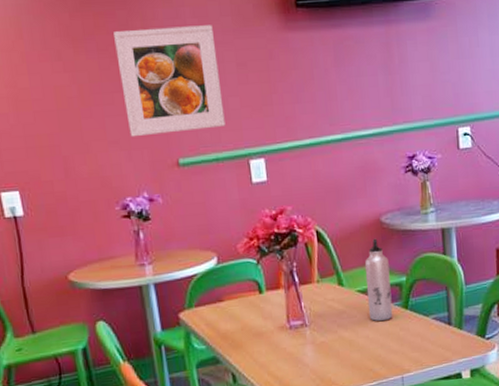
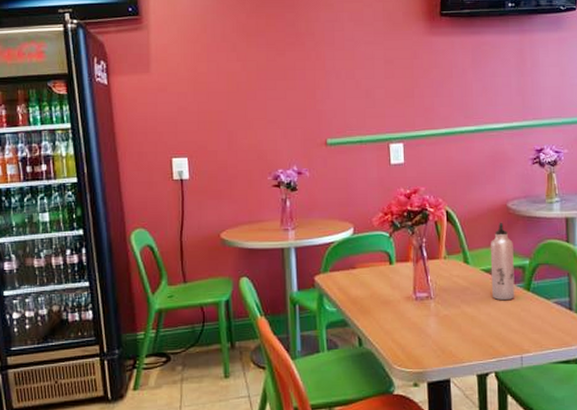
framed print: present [114,25,226,137] -> none [282,28,371,118]

